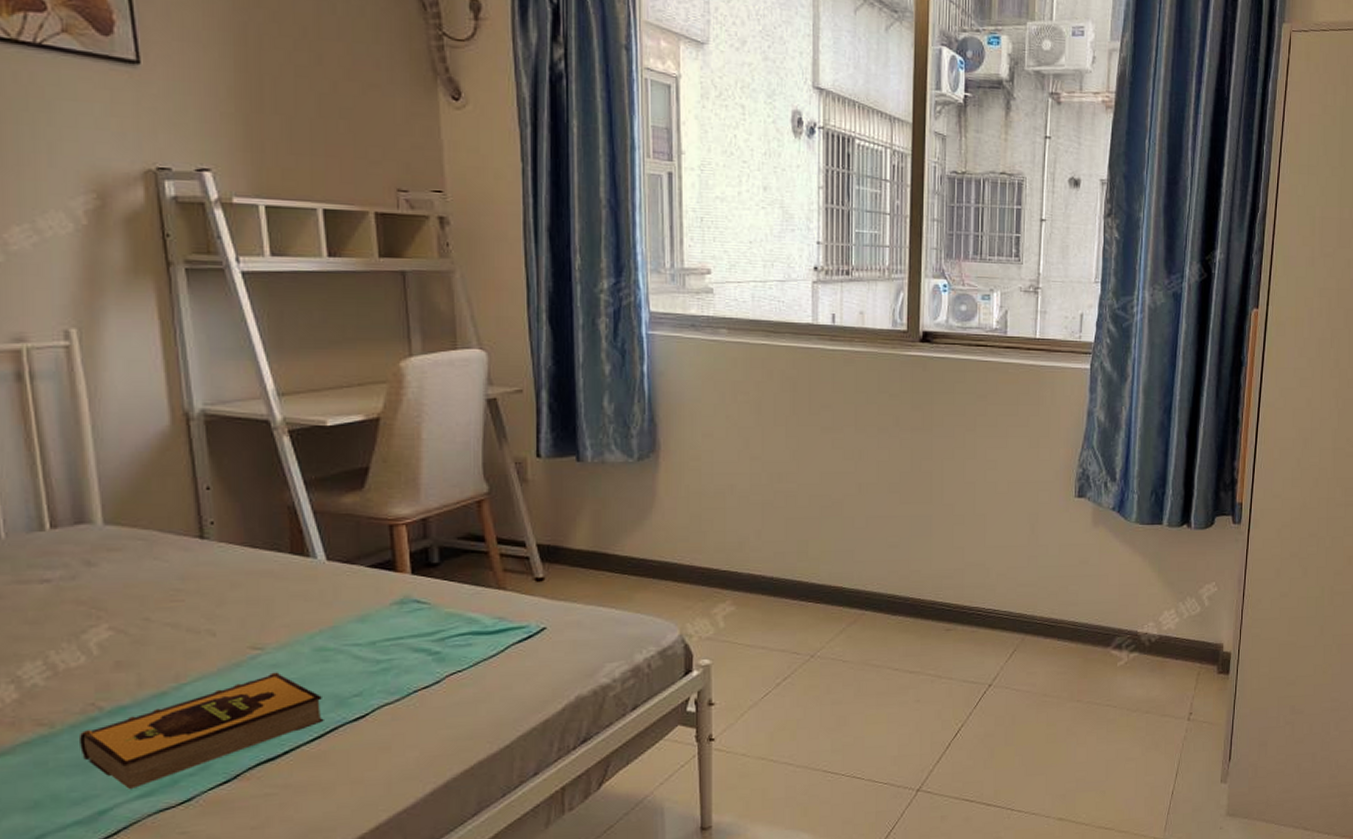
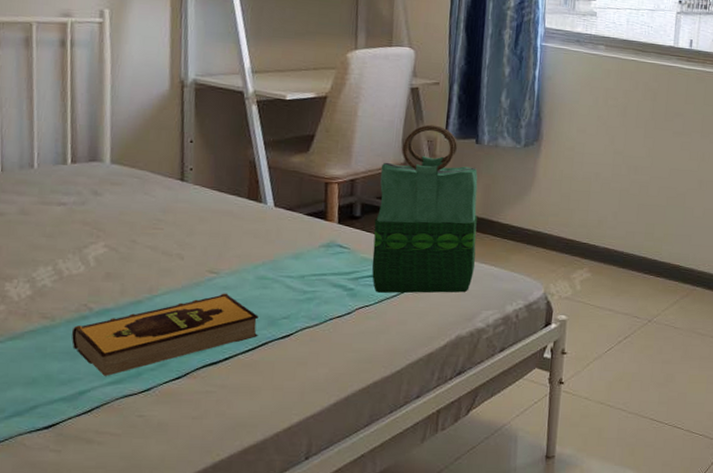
tote bag: none [458,443,591,654] -> present [371,124,478,293]

